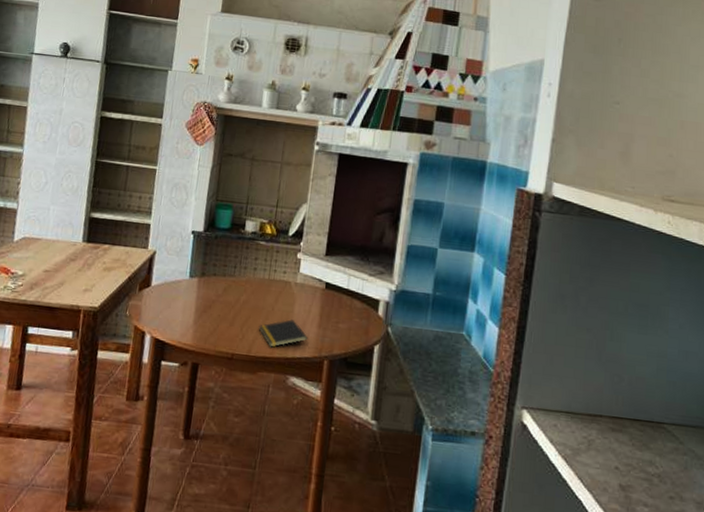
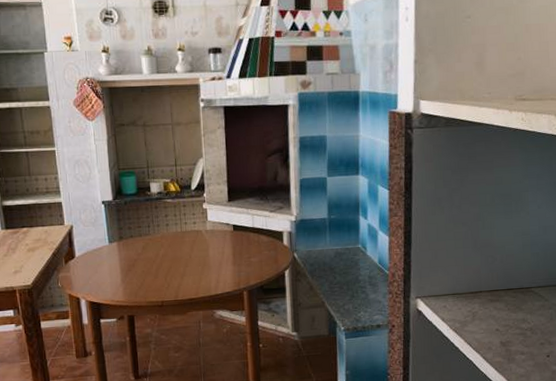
notepad: present [258,319,308,348] -> none [180,262,226,289]

